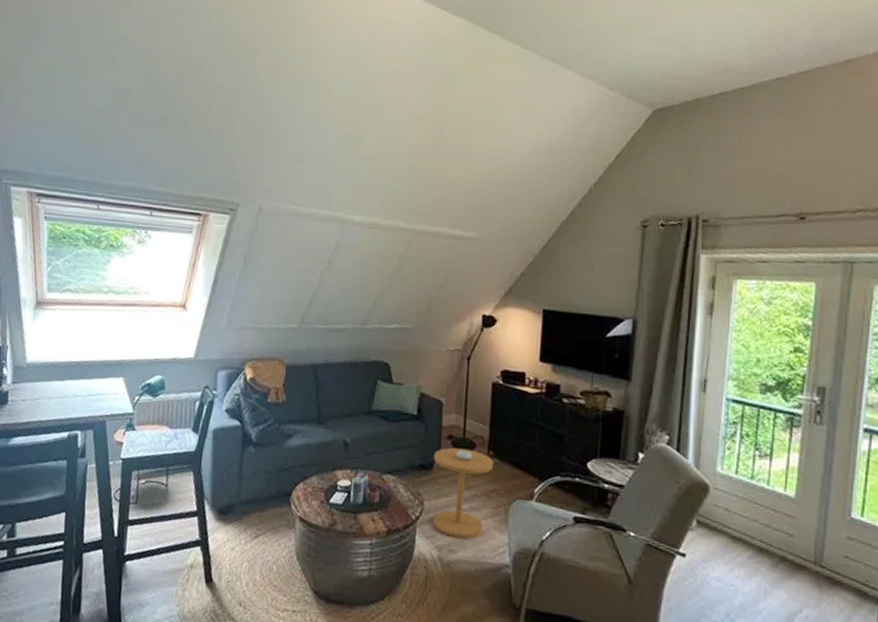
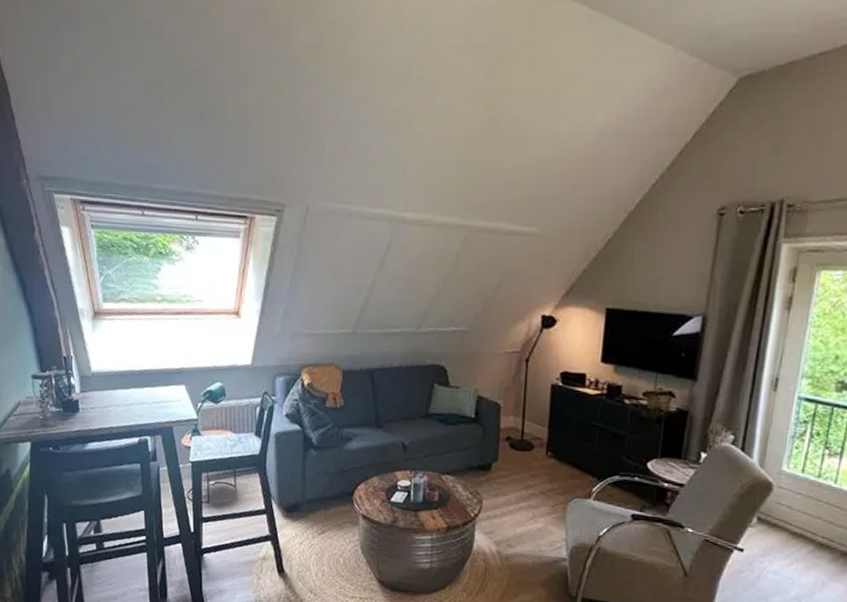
side table: present [432,447,493,539] -> none [491,448,552,535]

